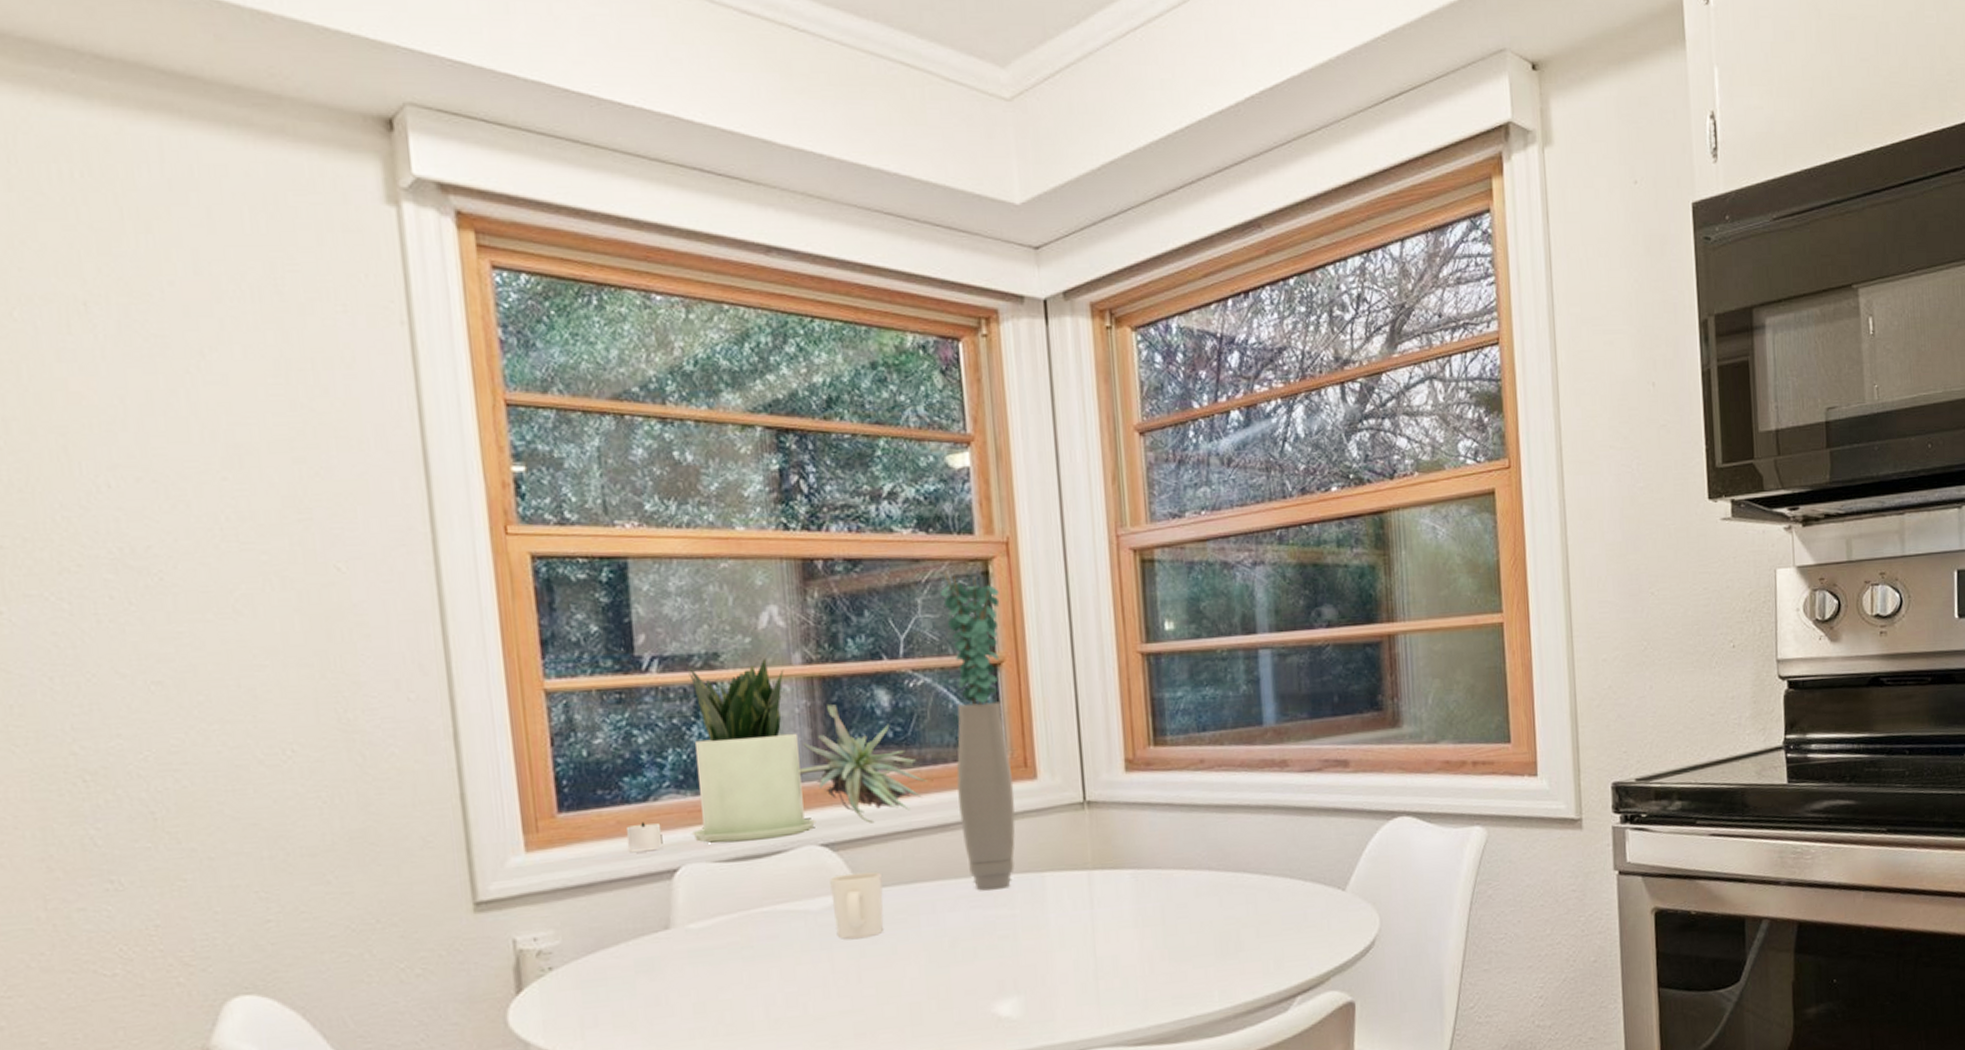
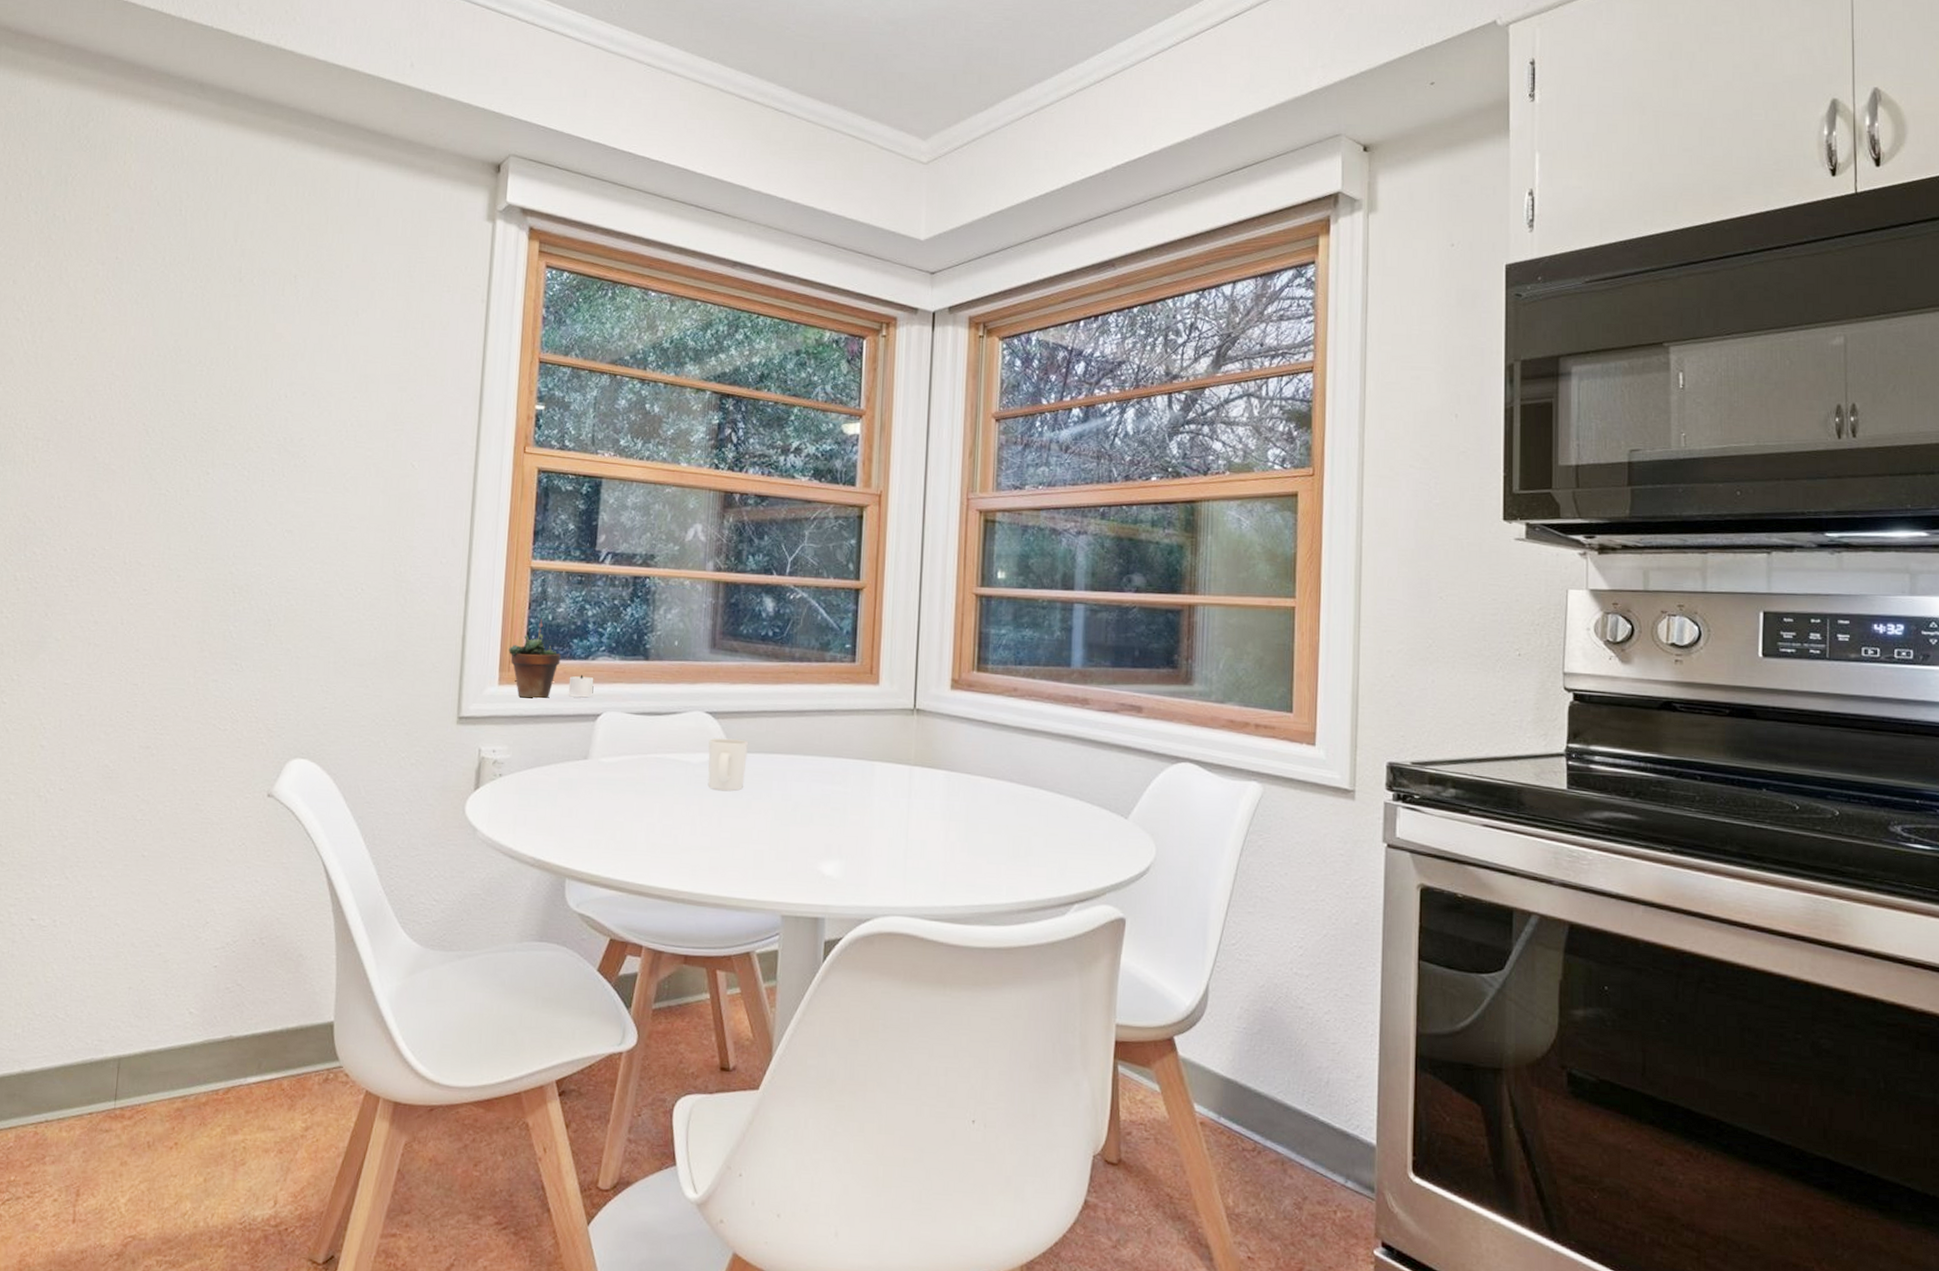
succulent plant: none [532,756,610,865] -> present [508,619,561,699]
planter: present [688,659,817,844] -> none [614,562,706,702]
plant: present [798,704,927,823] -> none [698,604,793,701]
vase: present [939,571,1016,892] -> none [814,512,869,771]

